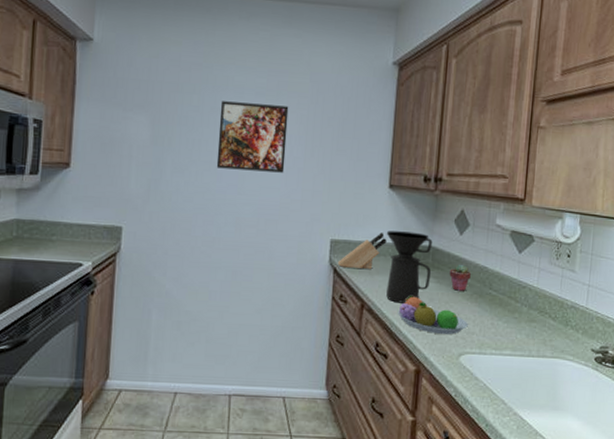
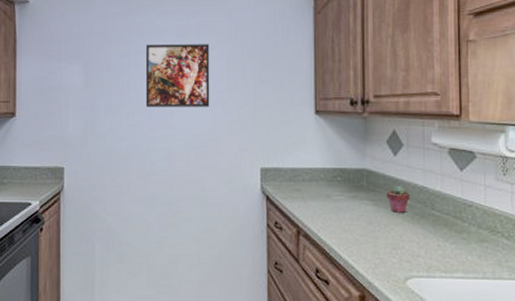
knife block: present [337,233,387,269] -> none [269,158,318,195]
coffee maker: present [386,230,433,303] -> none [316,156,366,228]
fruit bowl: present [398,296,468,335] -> none [336,220,412,258]

